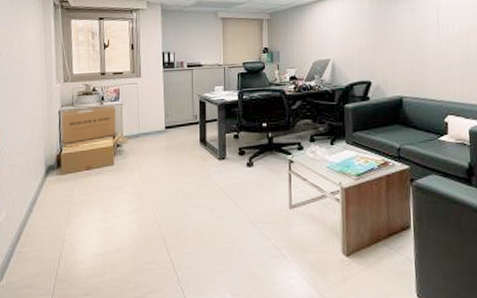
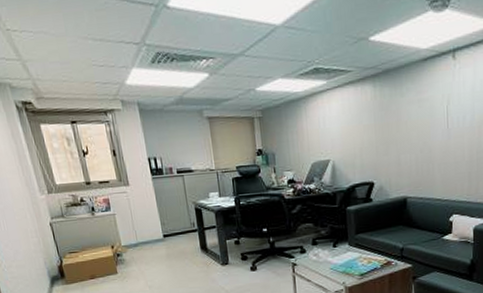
box: present [61,104,116,145] -> none [53,215,114,257]

